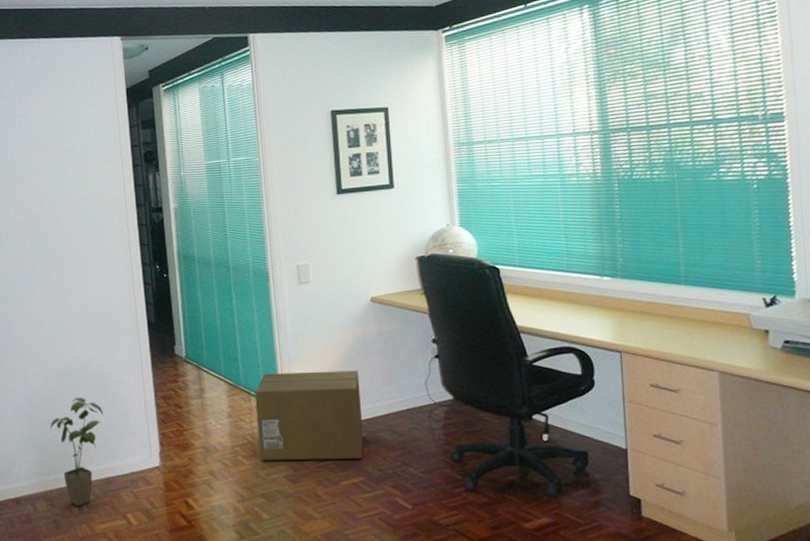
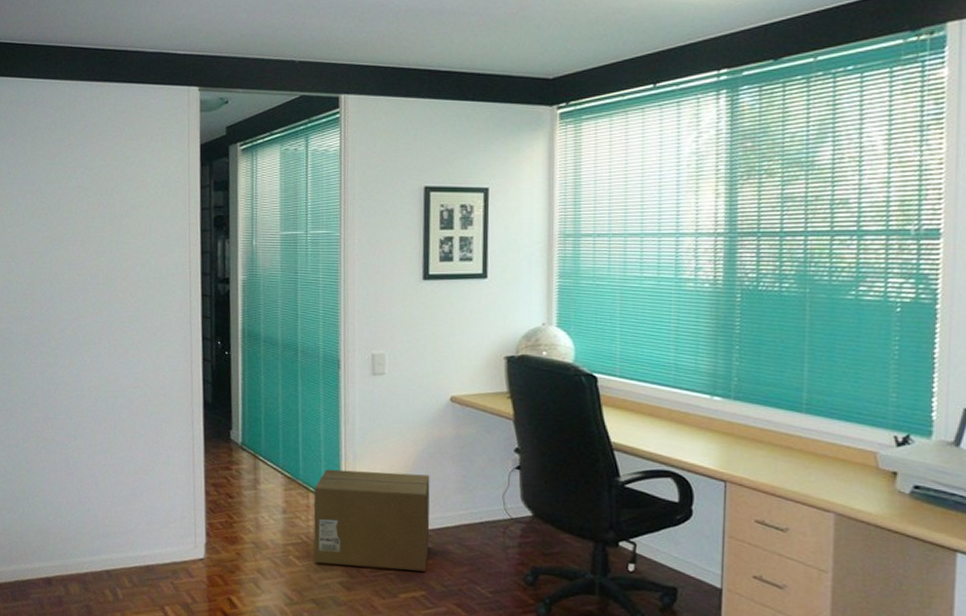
house plant: present [50,397,104,506] -> none [90,476,149,593]

